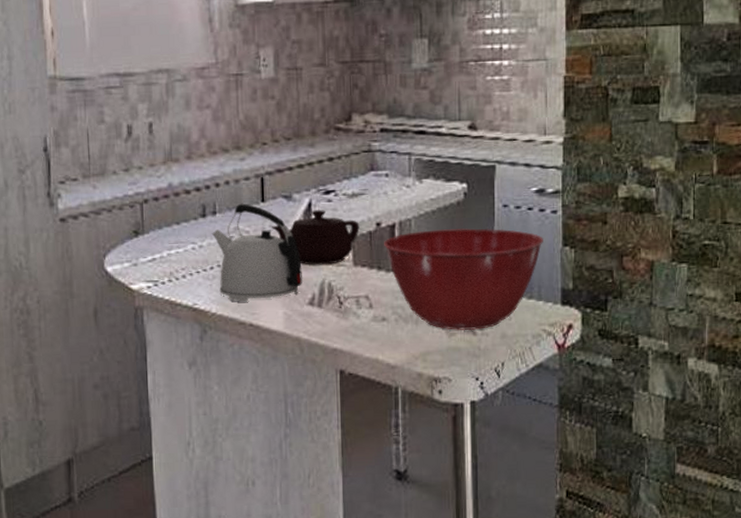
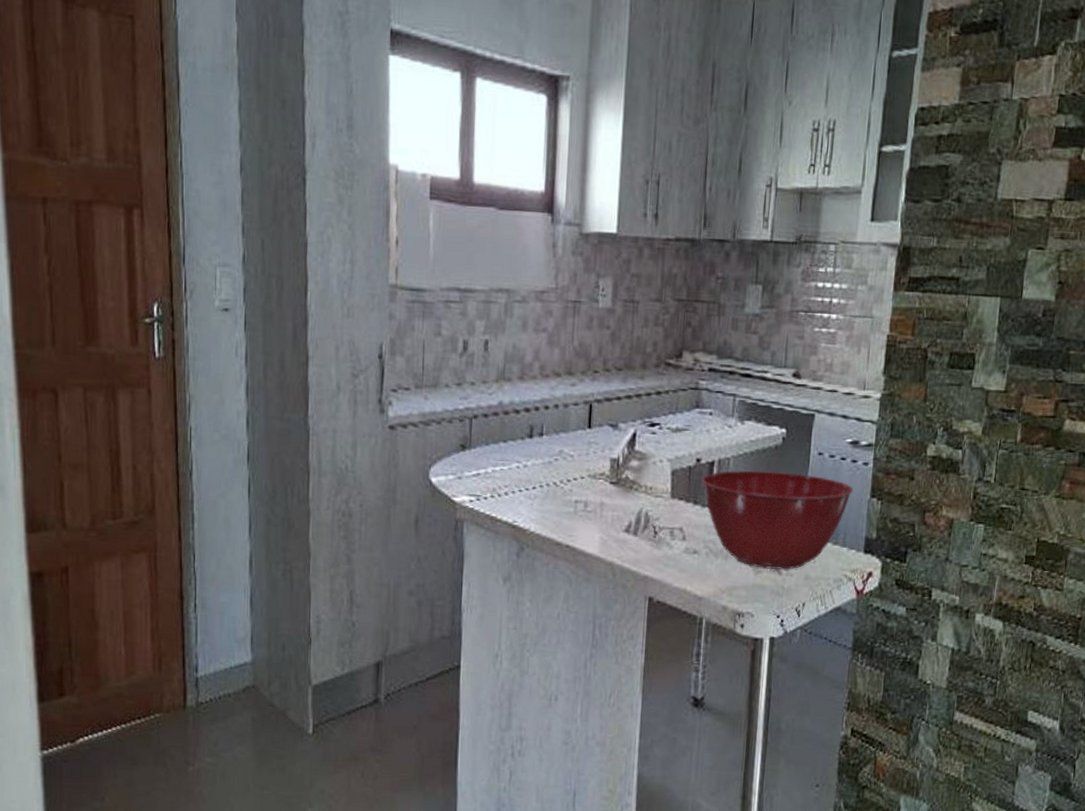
kettle: present [211,203,302,302] -> none [536,427,621,524]
teapot: present [271,210,360,265] -> none [595,441,680,495]

